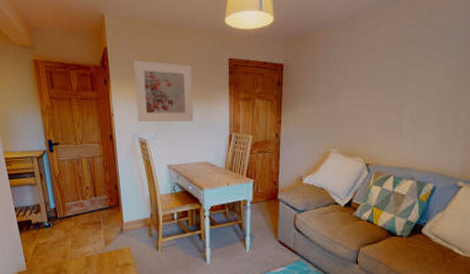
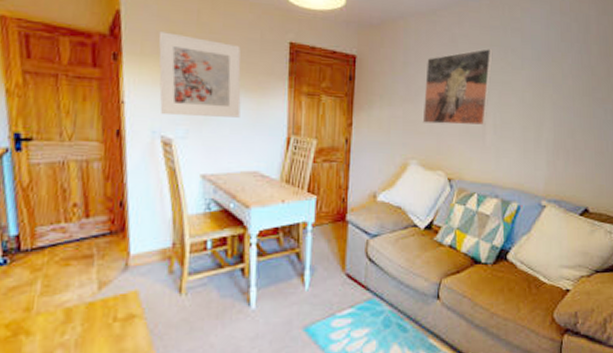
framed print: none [342,45,410,117] -> present [422,48,493,126]

